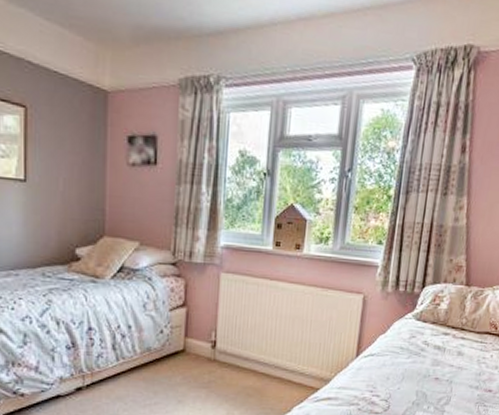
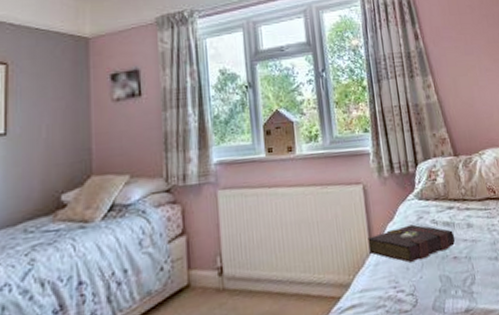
book: none [355,341,443,374] -> present [368,224,456,263]

